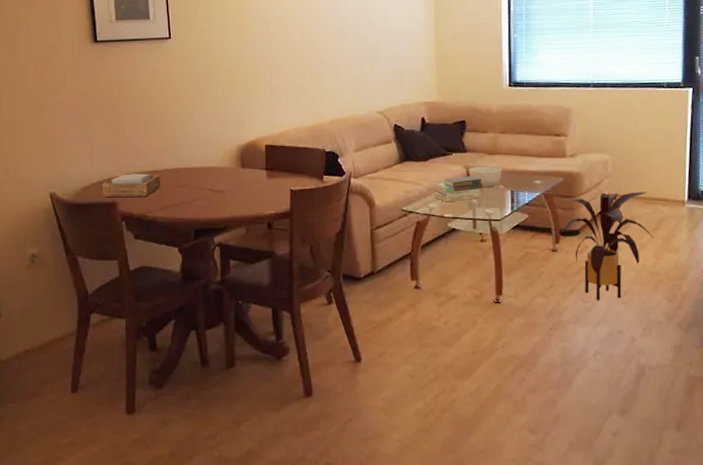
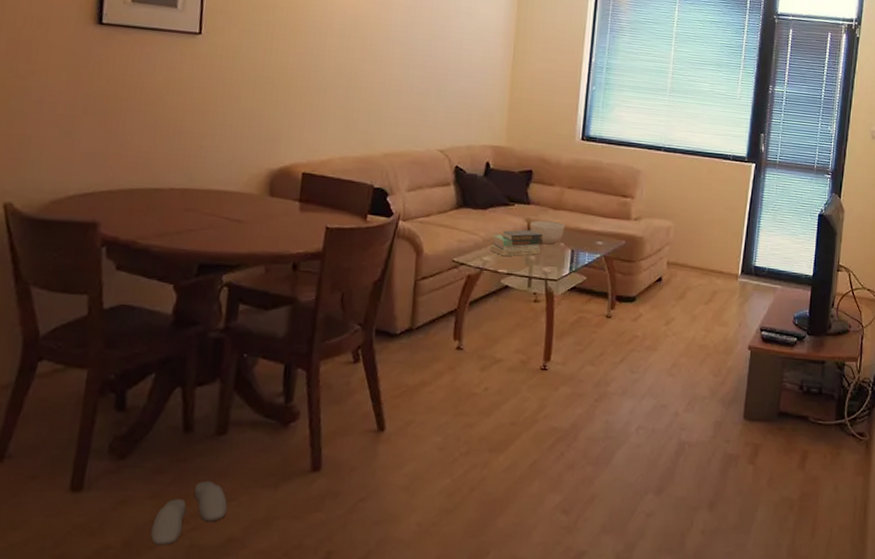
napkin holder: present [102,173,161,198] -> none [79,189,164,220]
slippers: none [188,405,242,456] -> present [150,480,228,546]
house plant: present [558,192,655,300] -> none [614,259,707,372]

